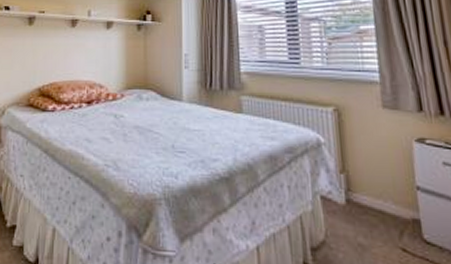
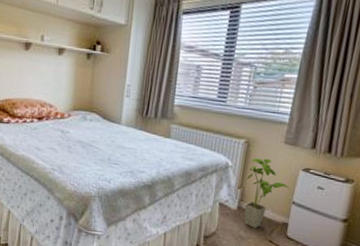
house plant: none [347,129,408,231] -> present [244,158,290,229]

